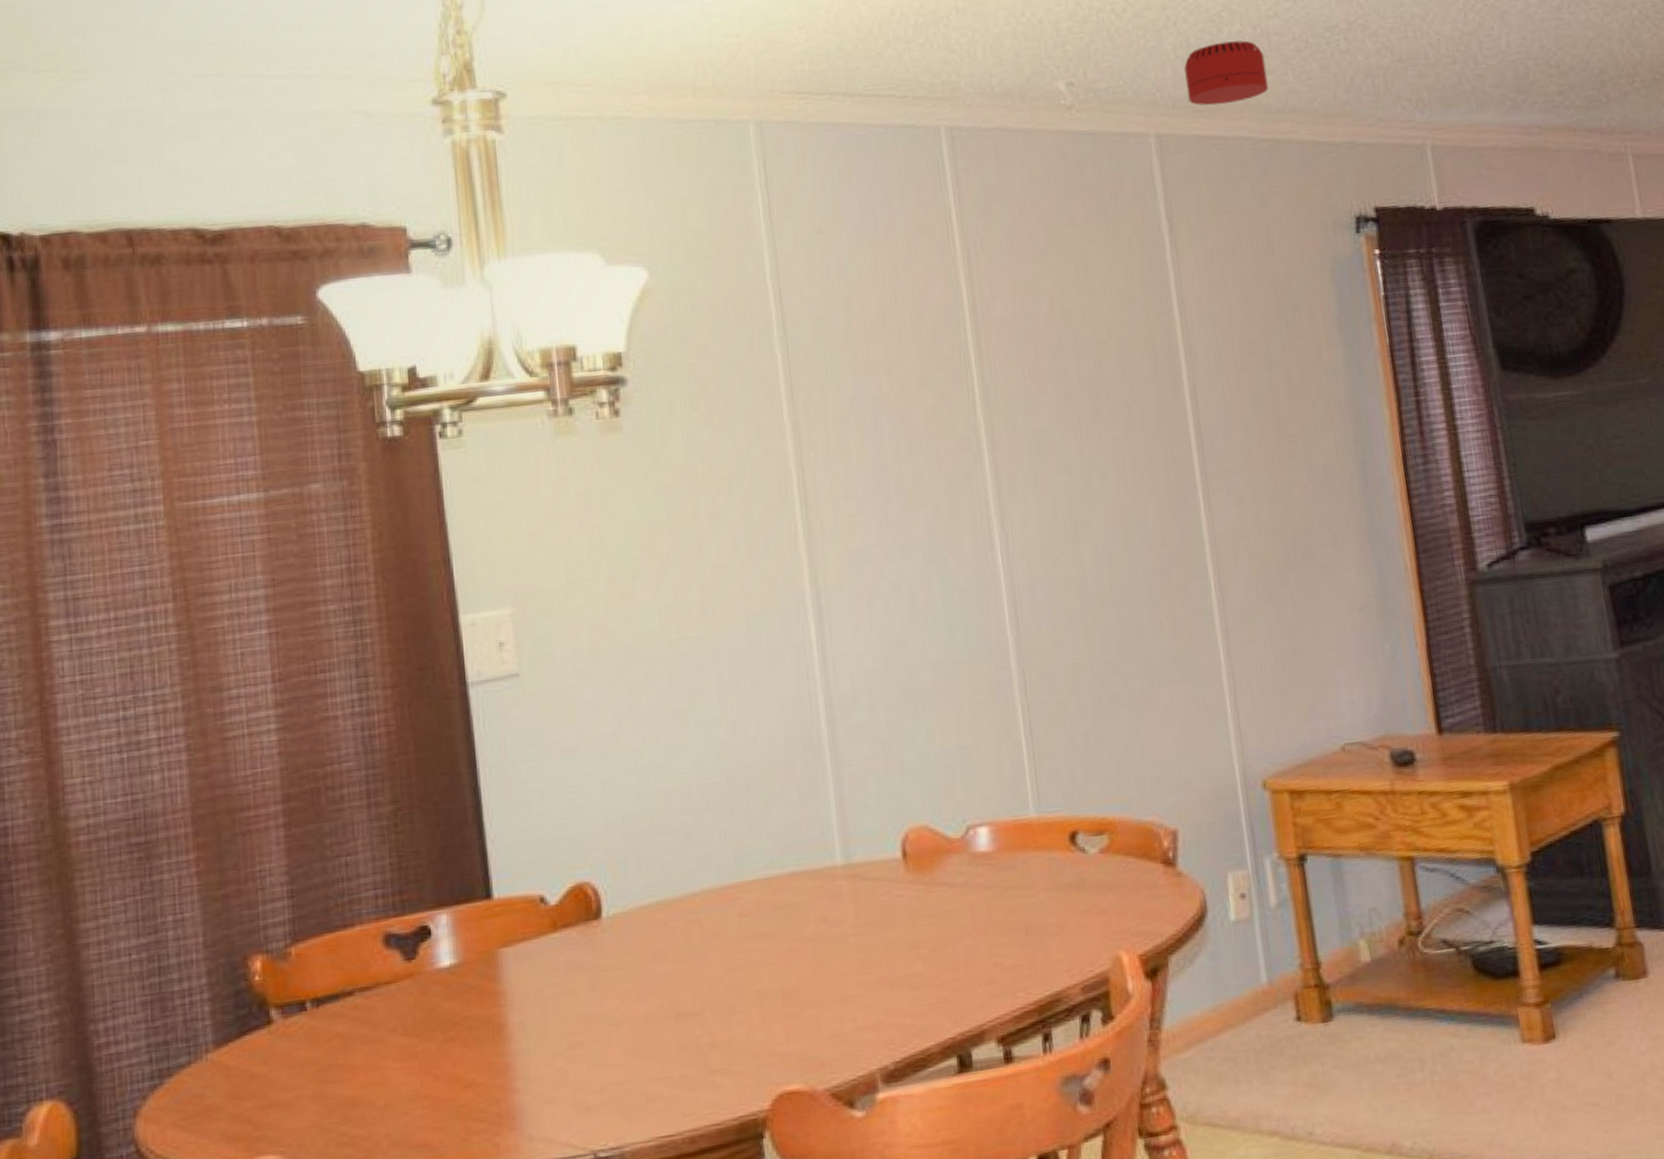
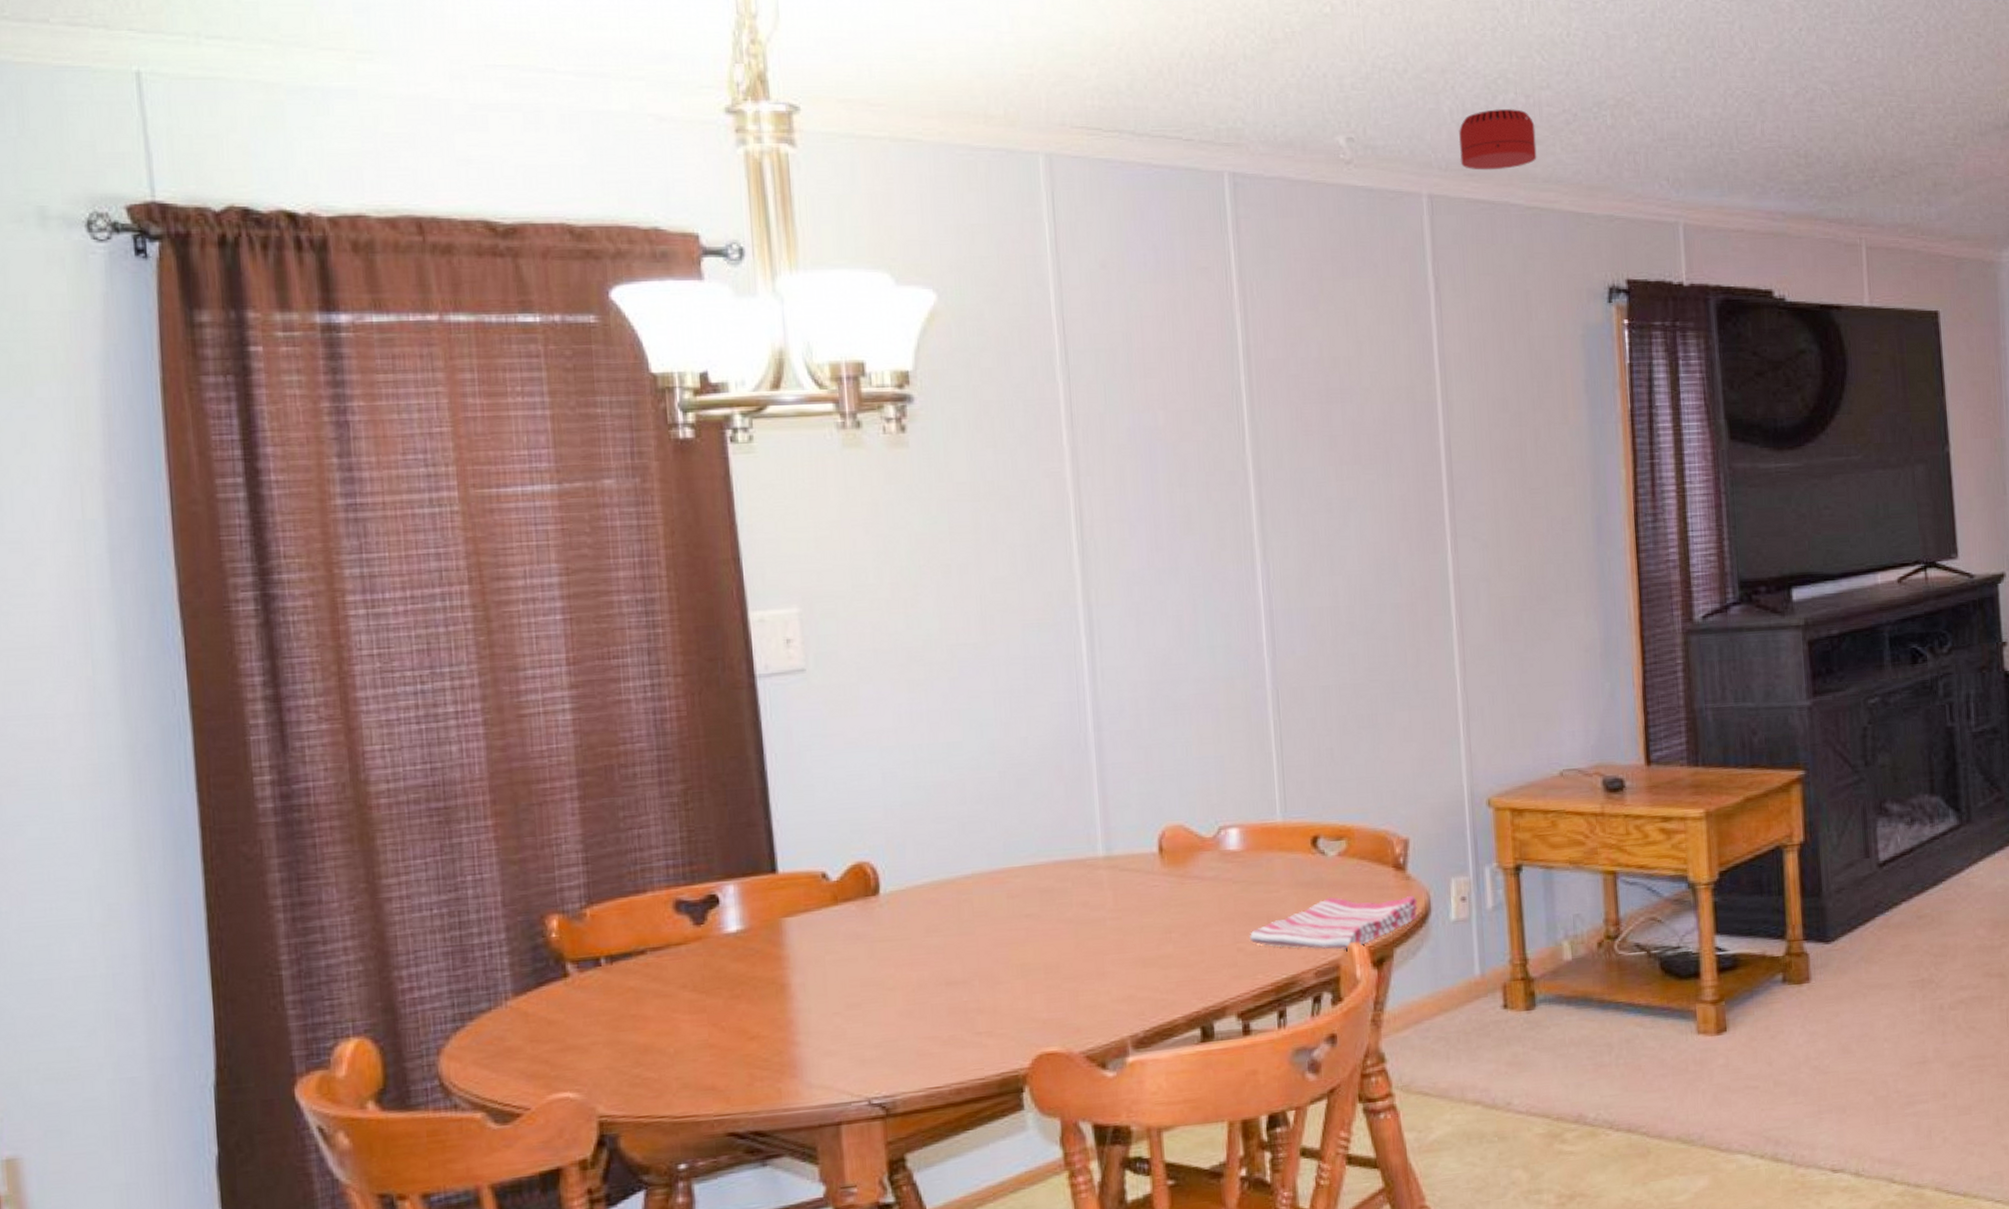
dish towel: none [1006,894,1193,961] -> present [1250,895,1418,950]

